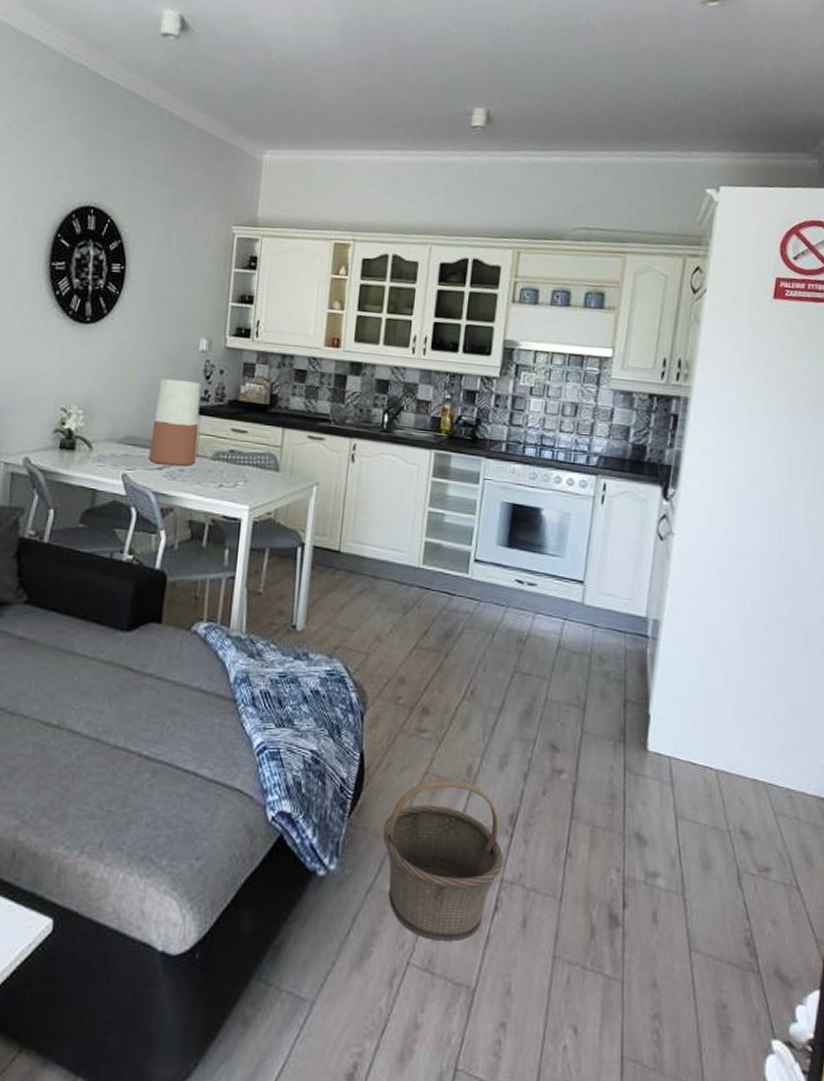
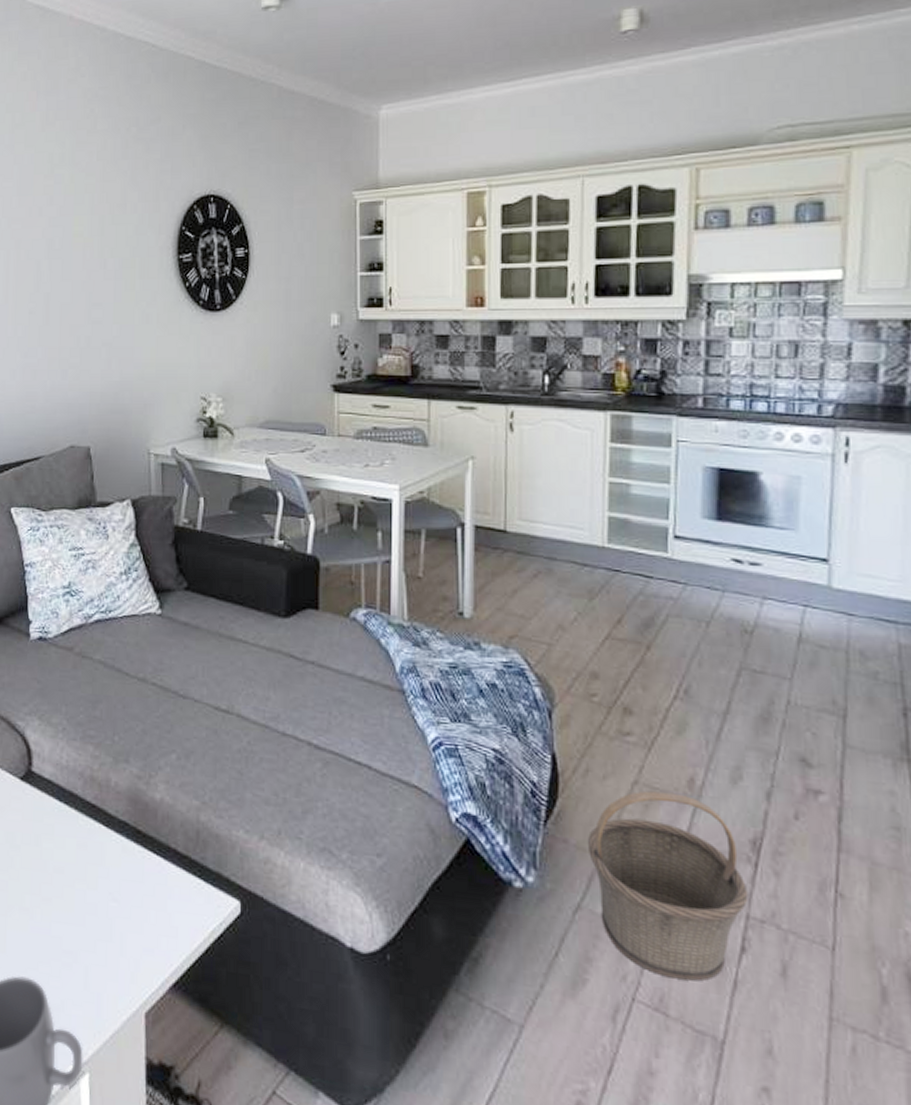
vase: present [149,378,202,467] -> none [290,358,338,448]

